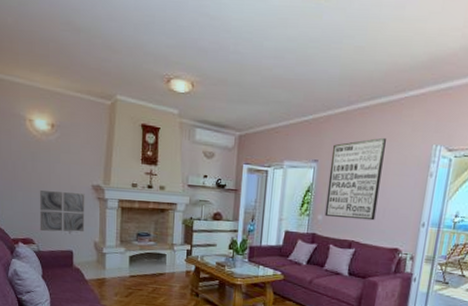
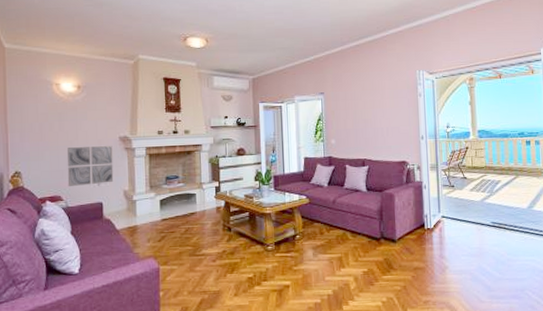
wall art: present [324,137,386,221] -> none [334,68,381,140]

